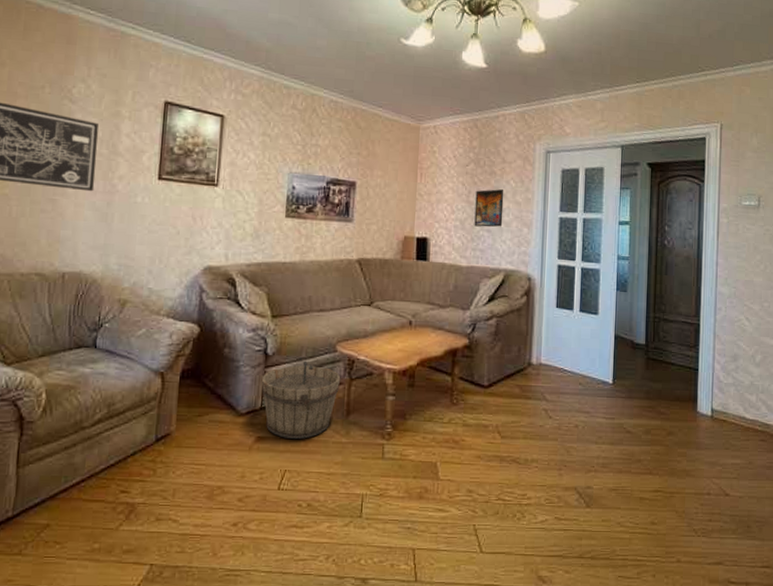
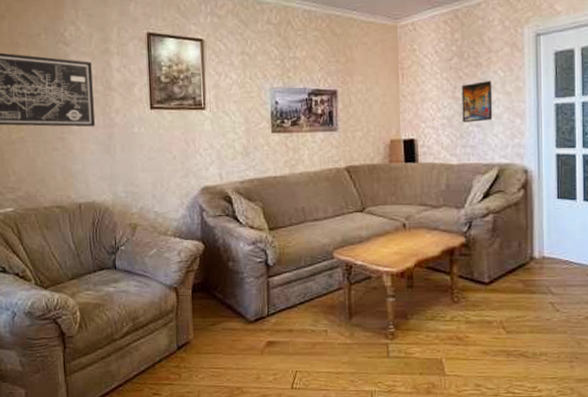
wooden bucket: present [261,356,341,439] -> none [265,265,341,342]

